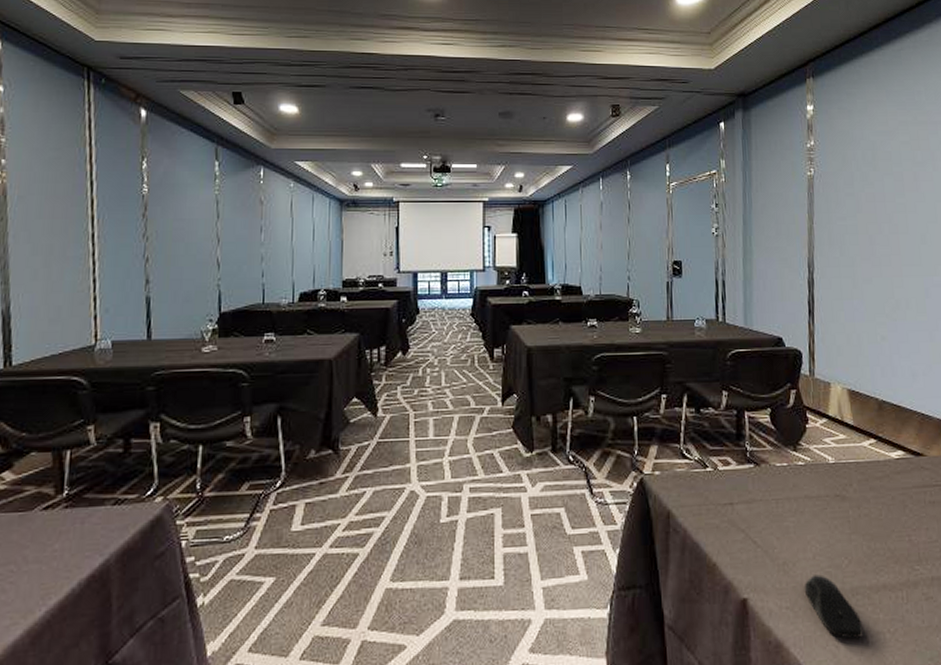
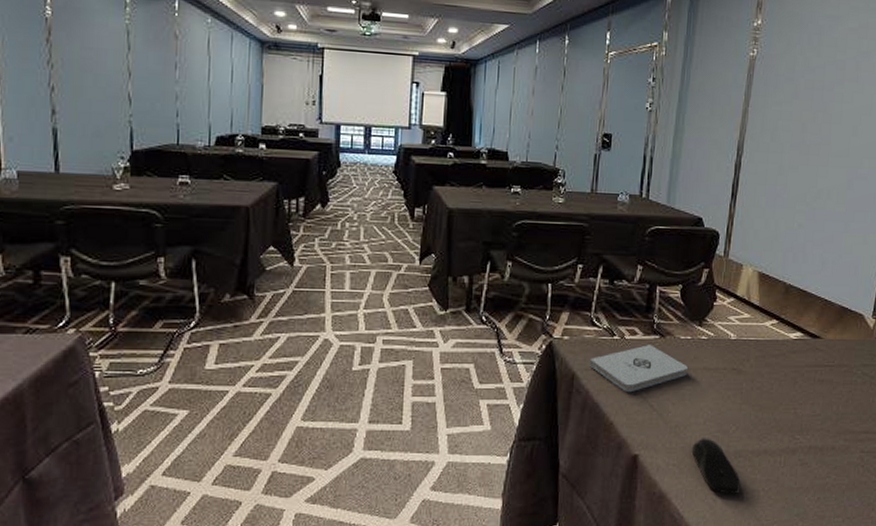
notepad: none [683,475,788,529] -> present [589,345,688,393]

